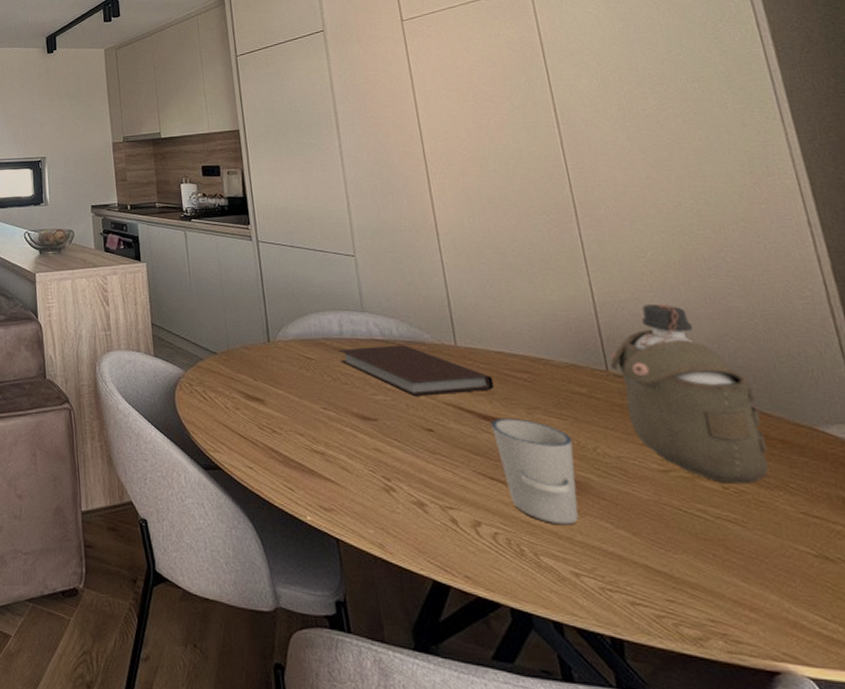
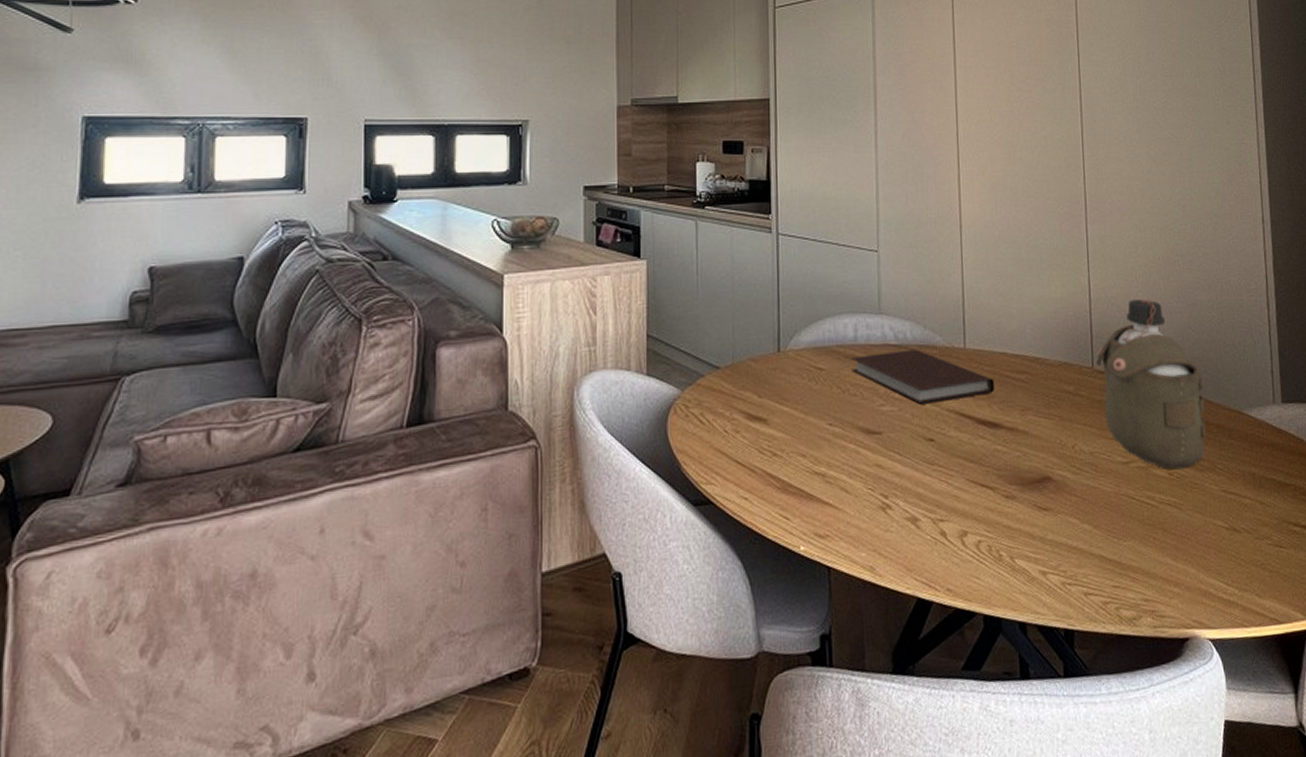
cup: present [491,418,579,526] -> none [988,421,1056,526]

